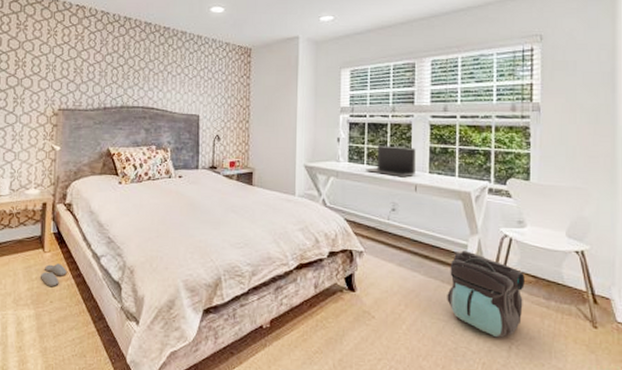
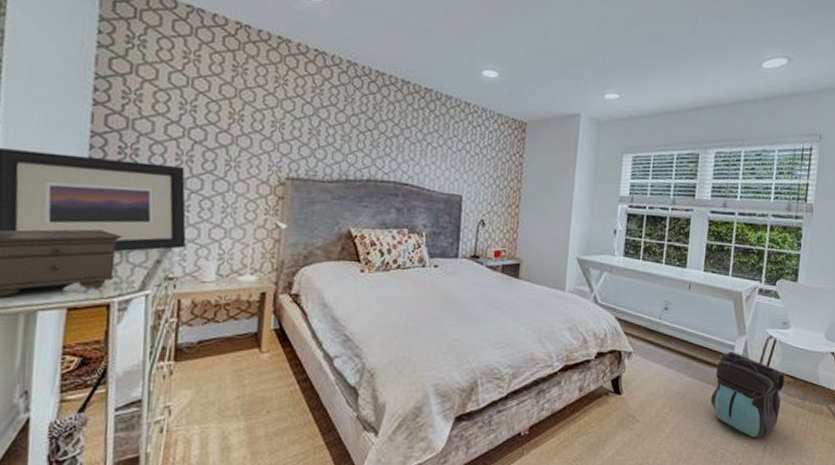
slippers: present [41,263,67,286] -> none [255,366,290,393]
laptop computer: present [364,145,416,178] -> none [640,240,693,275]

